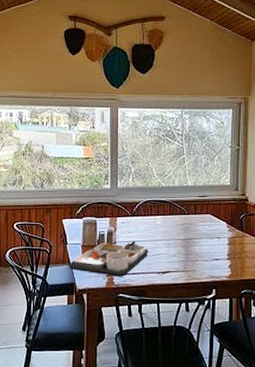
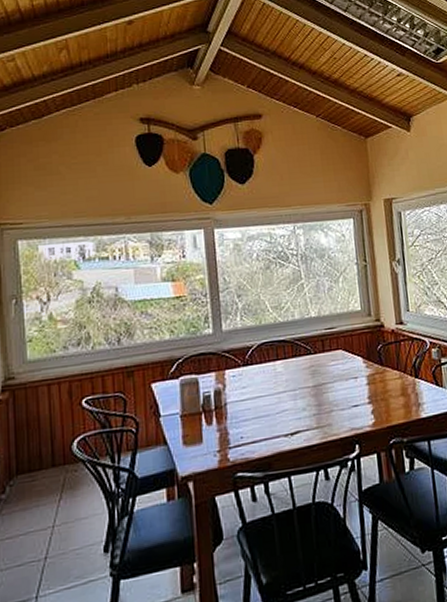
food tray: present [68,240,149,277] -> none [164,397,271,452]

